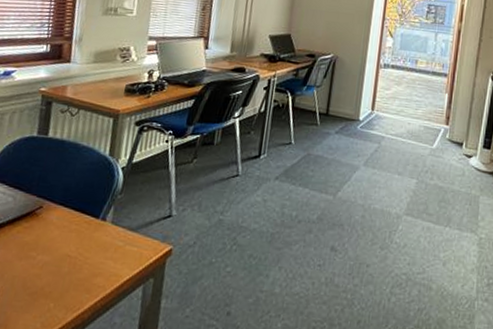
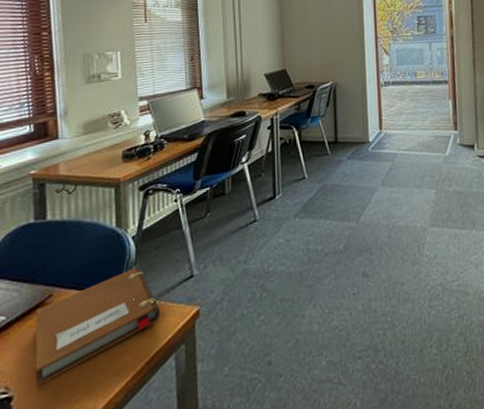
notebook: none [16,196,137,288] -> present [35,266,161,386]

